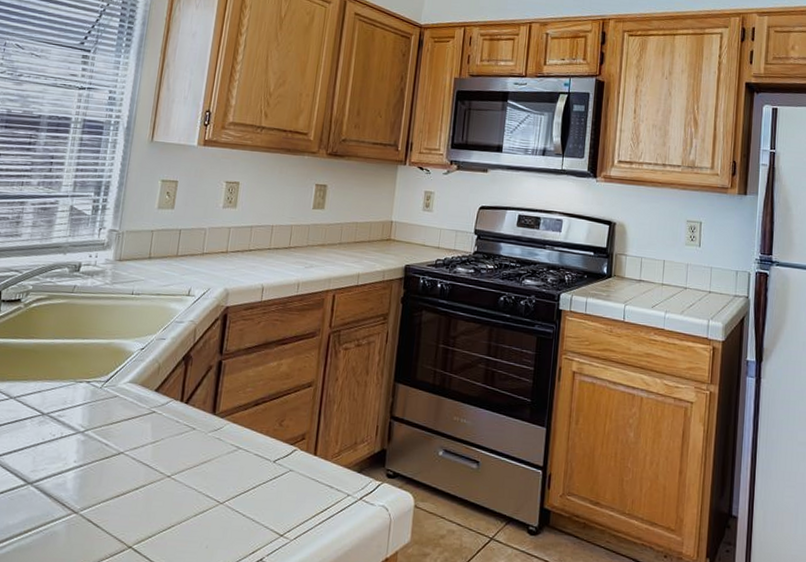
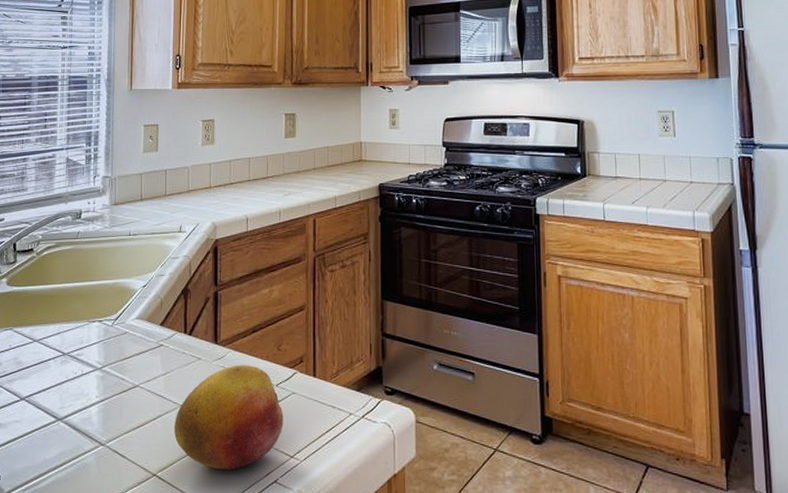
fruit: none [157,438,278,546] -> present [174,365,284,470]

